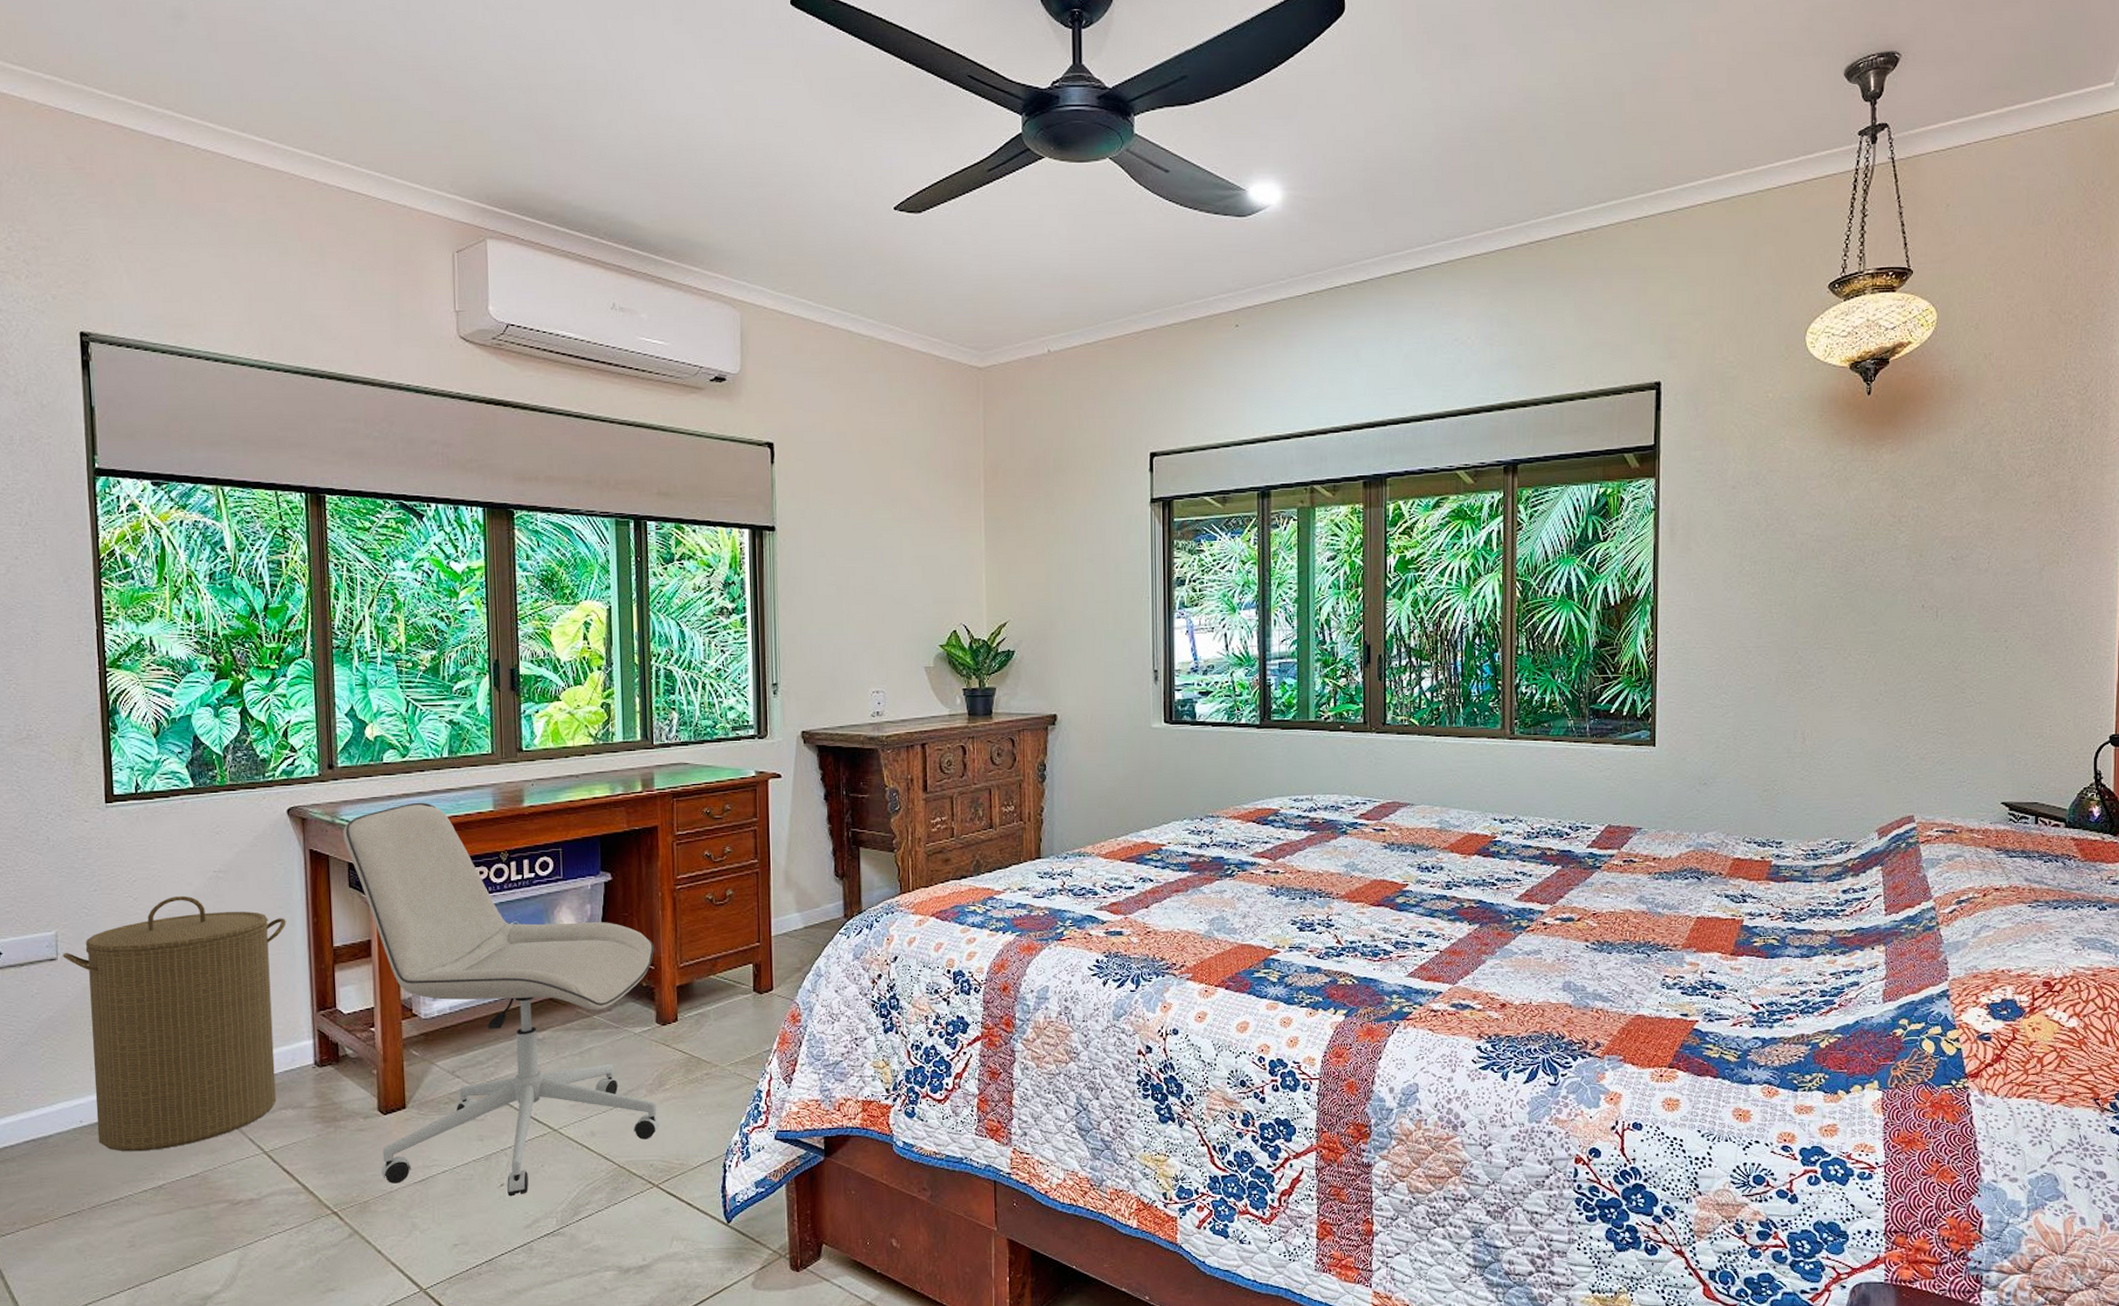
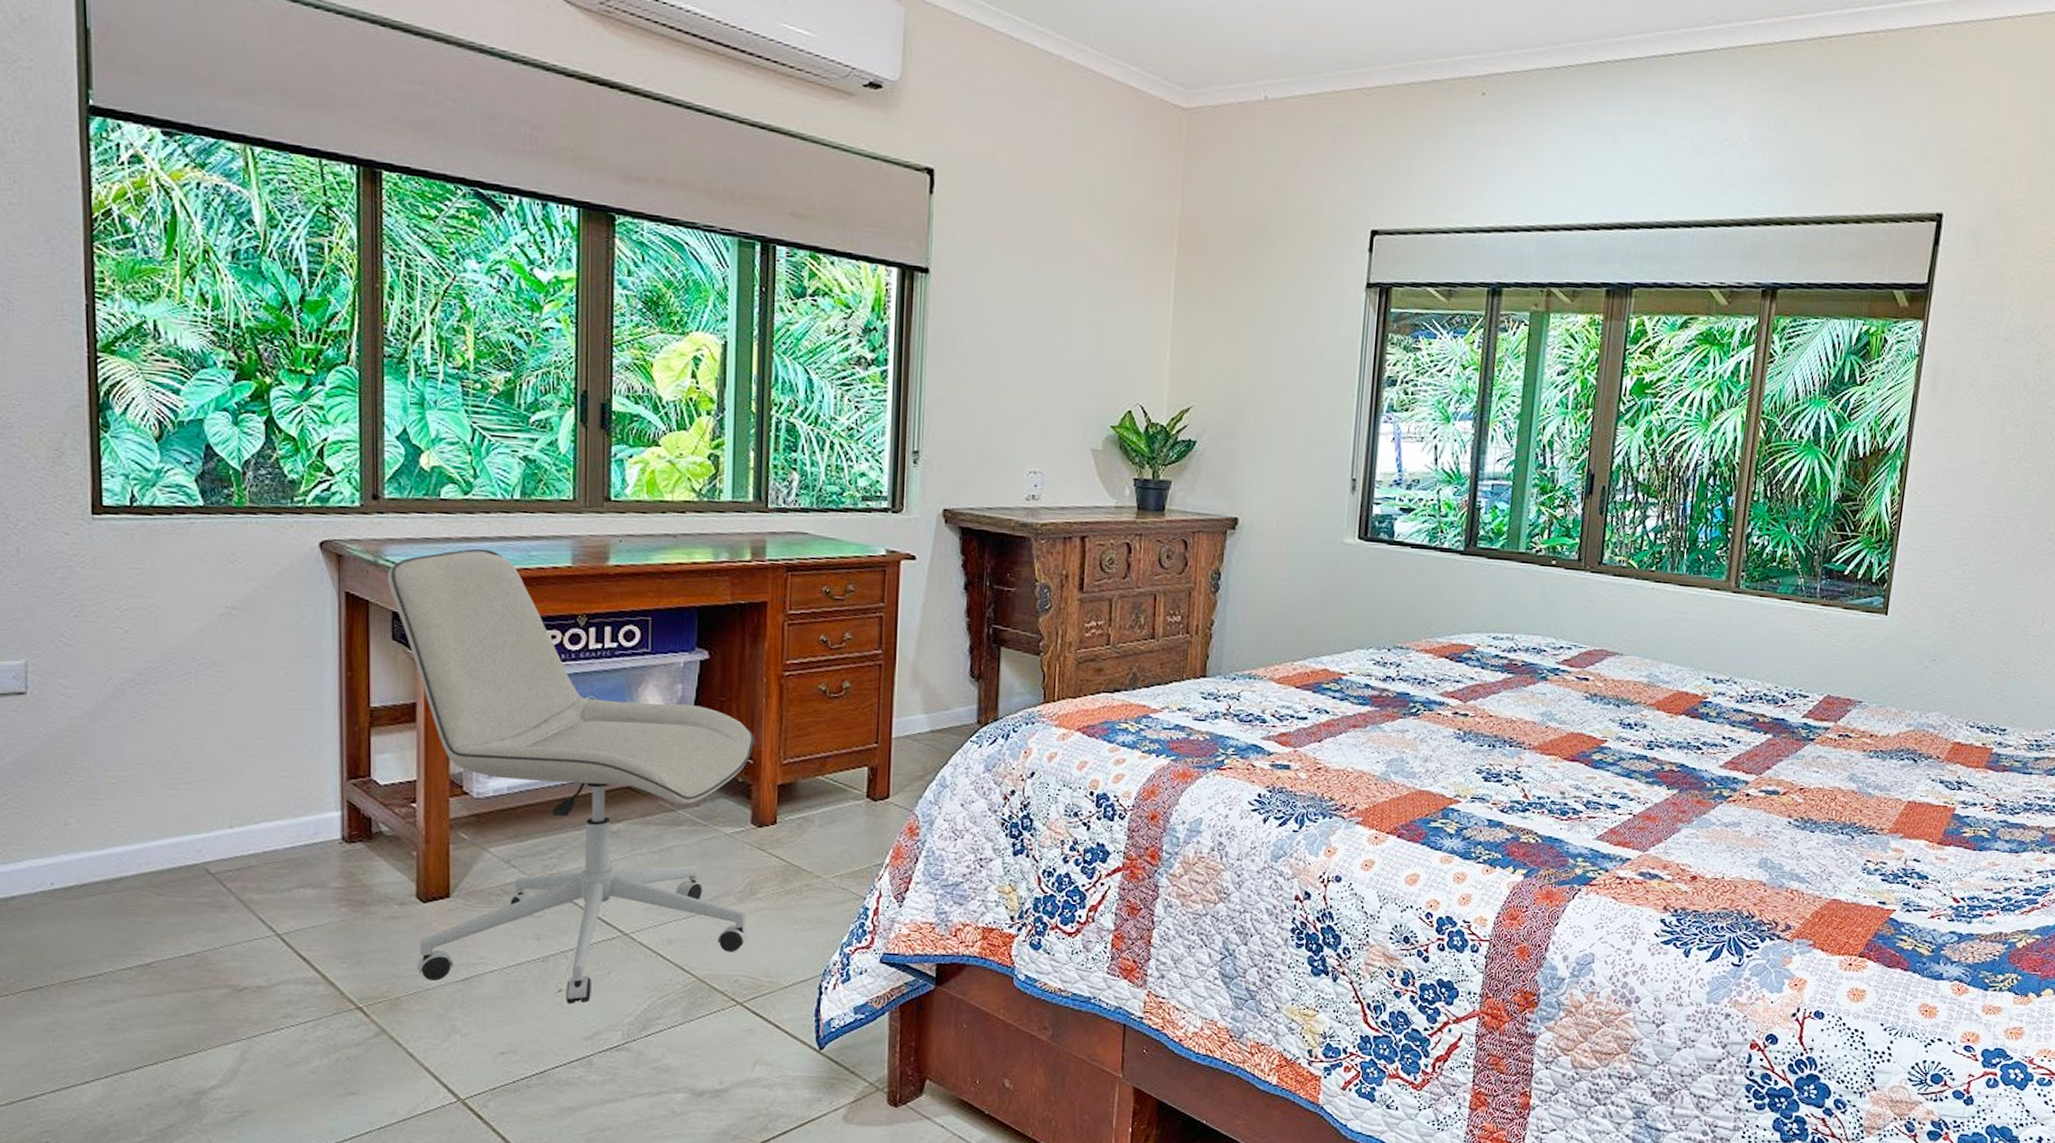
laundry hamper: present [63,895,286,1152] -> none [33,632,313,923]

